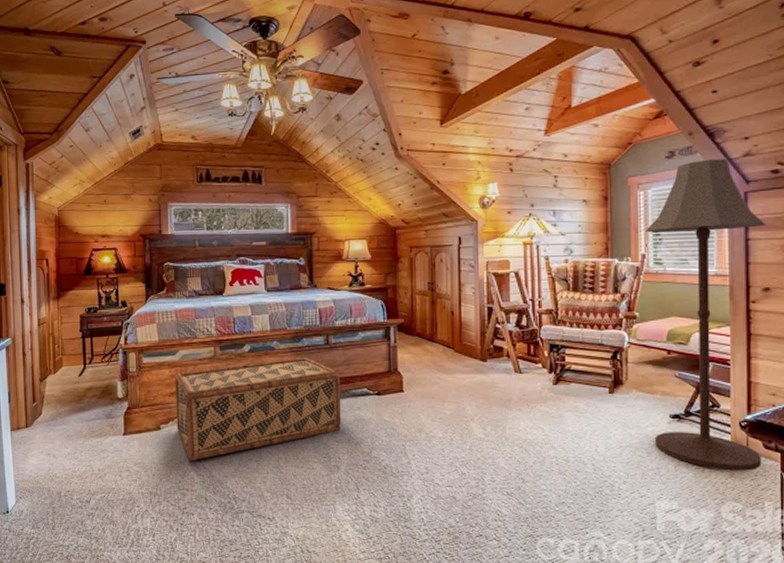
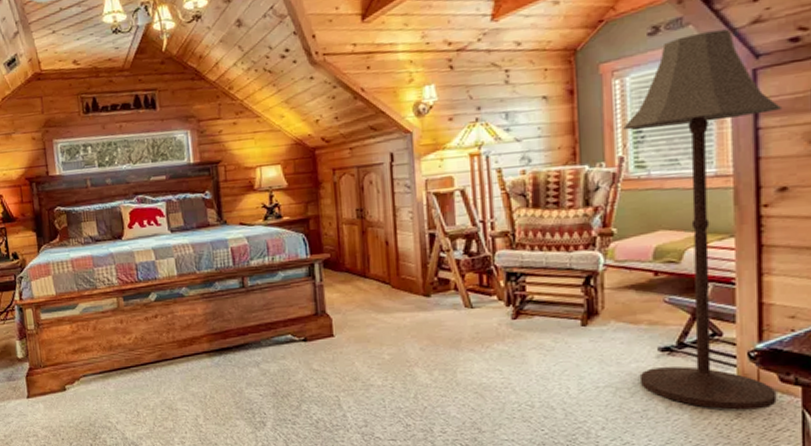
storage trunk: present [175,357,342,460] -> none [77,303,265,422]

